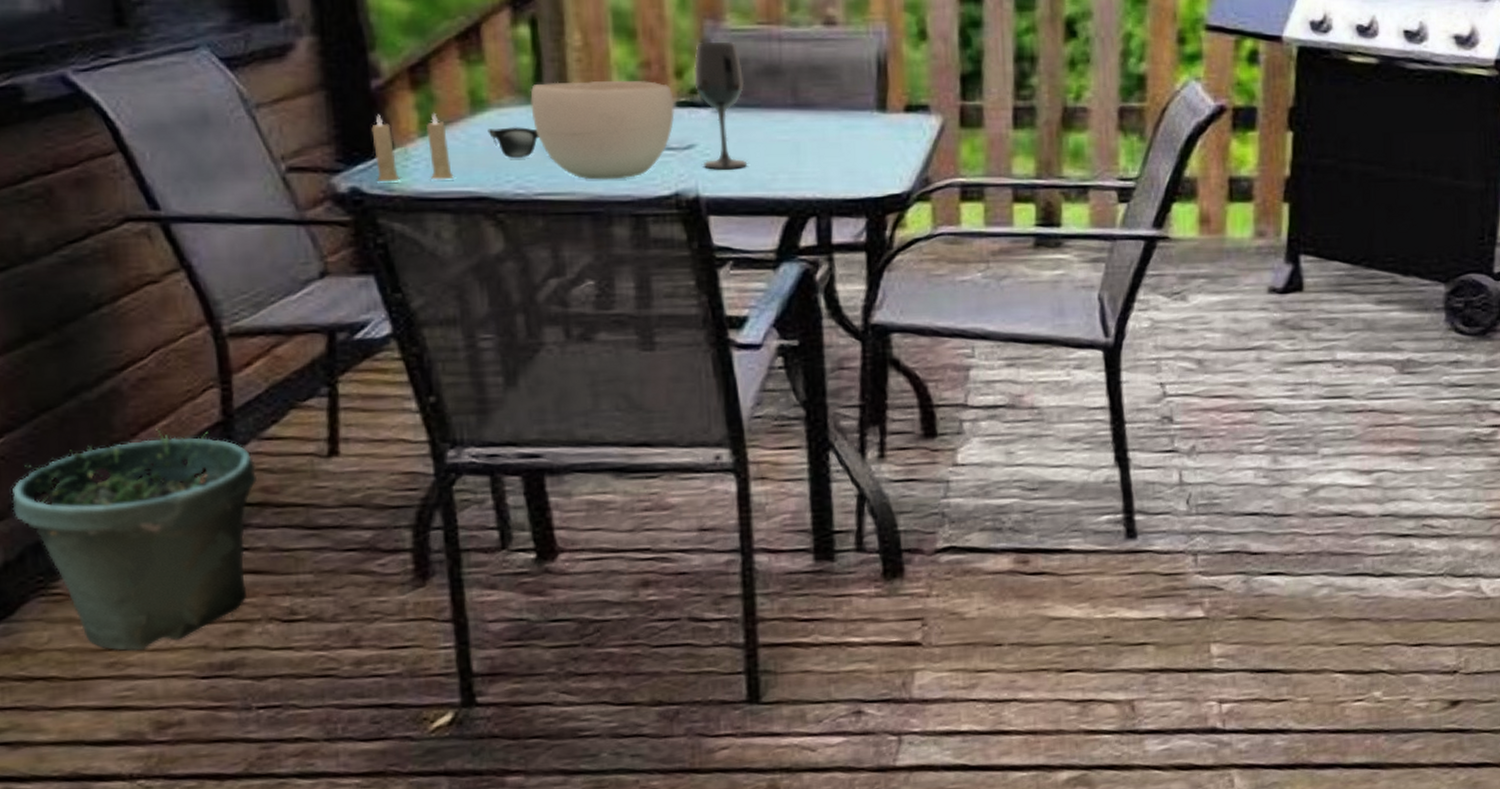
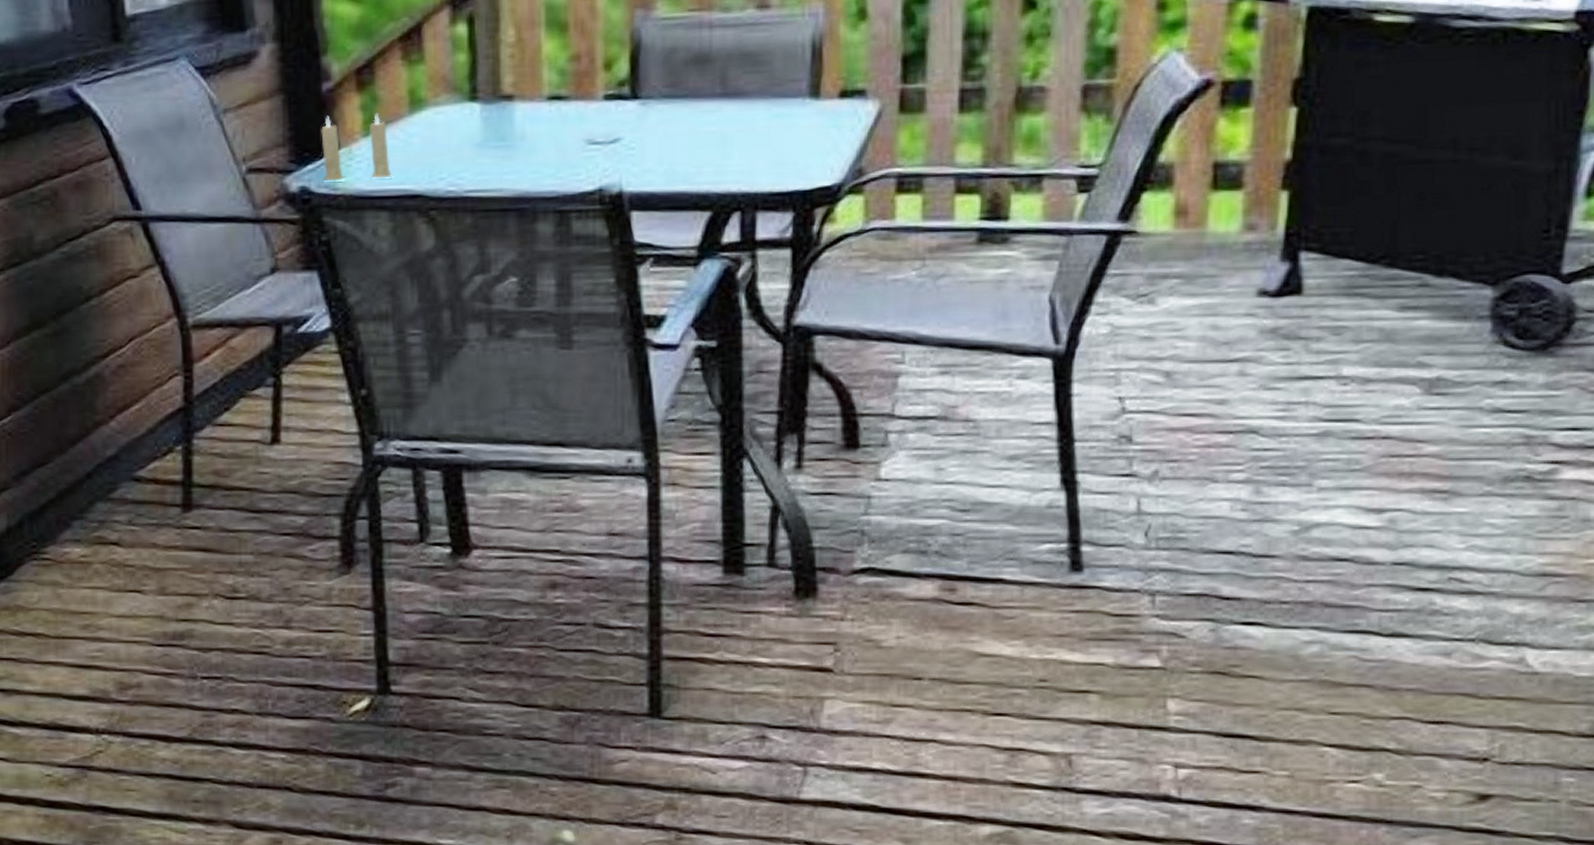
pot: present [12,428,258,651] -> none [15,411,211,616]
sunglasses: present [487,127,539,159] -> none [424,125,472,157]
bowl: present [530,80,675,180] -> none [465,74,602,176]
wine glass: present [694,41,748,169] -> none [622,30,673,163]

